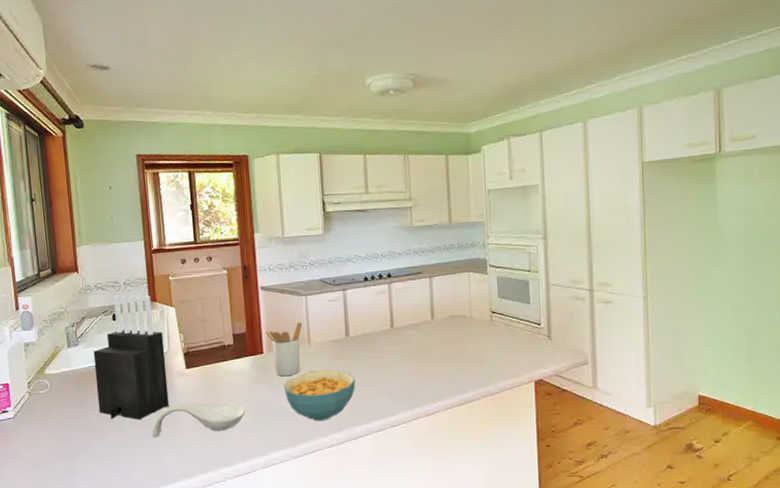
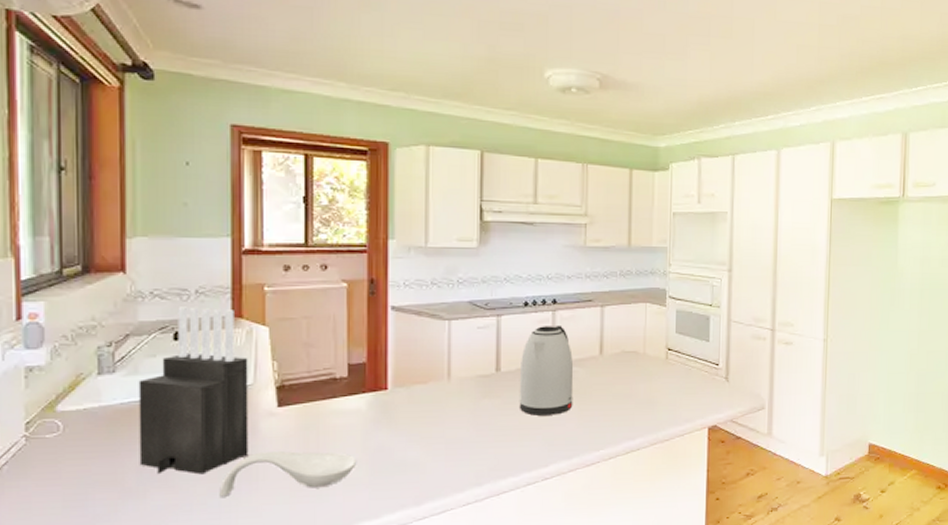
utensil holder: present [265,322,302,377] -> none [392,352,441,419]
cereal bowl: present [283,370,356,421] -> none [410,411,503,474]
kettle: none [365,295,412,373] -> present [519,324,574,416]

